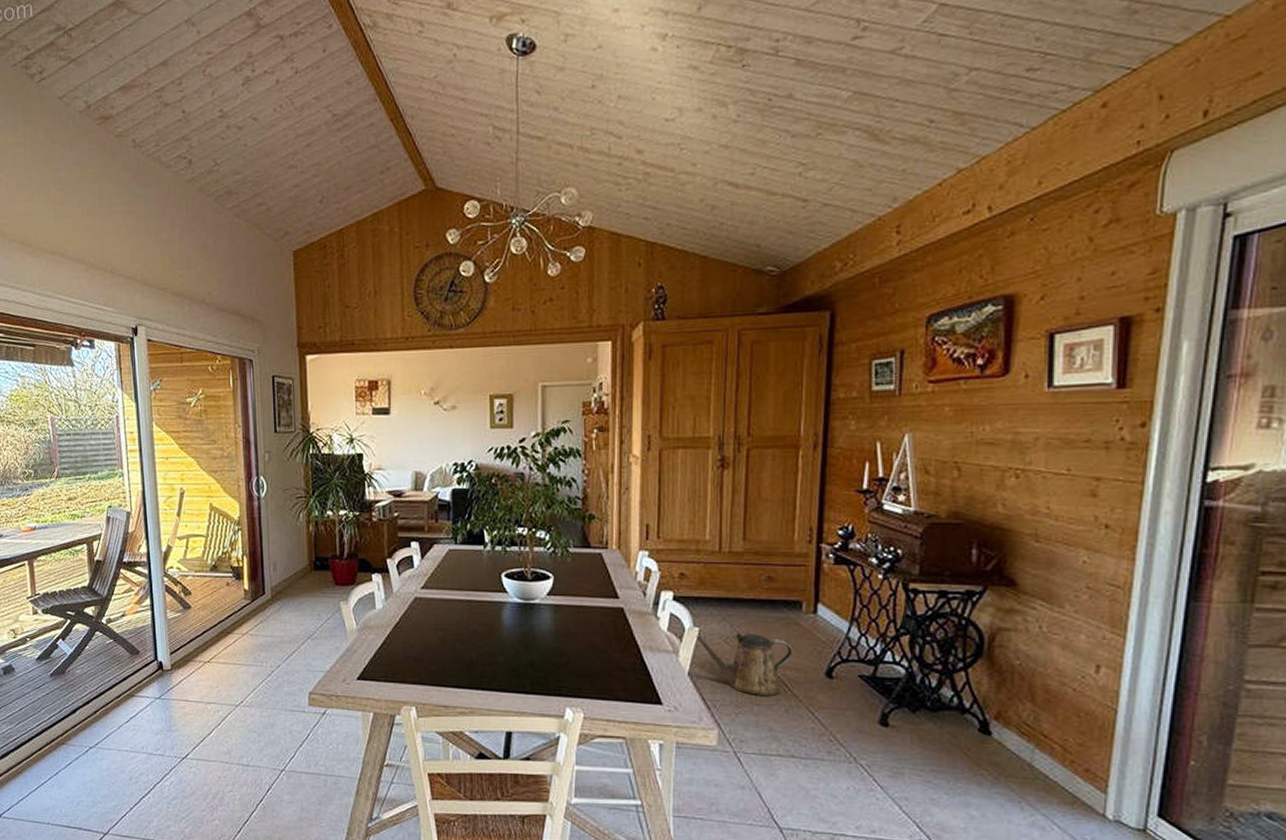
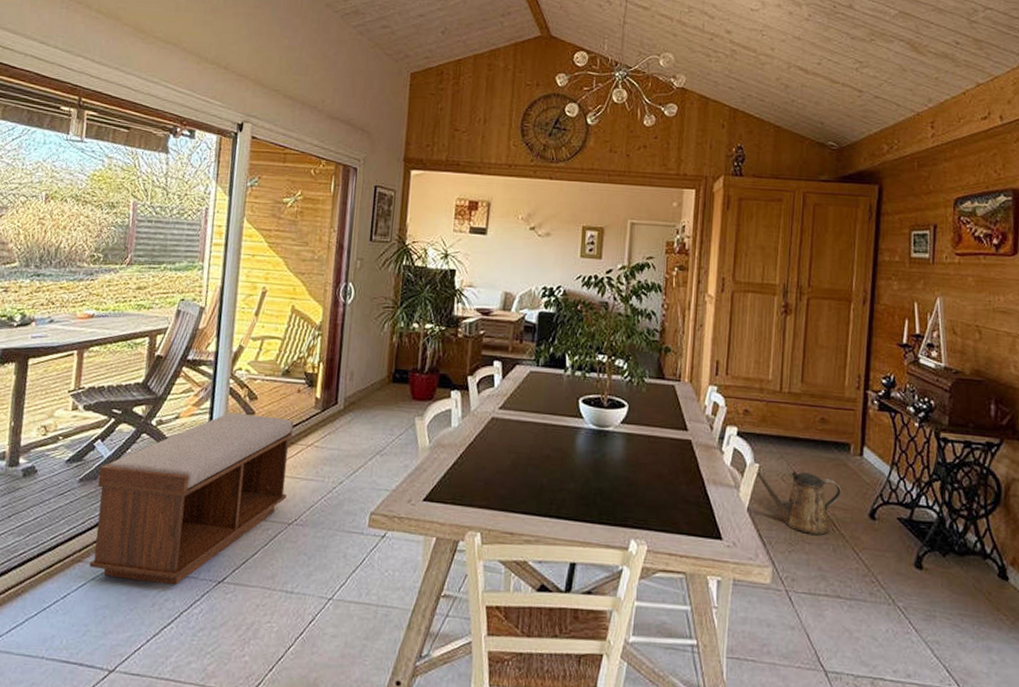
bench: none [65,609,231,762] -> present [89,413,294,585]

